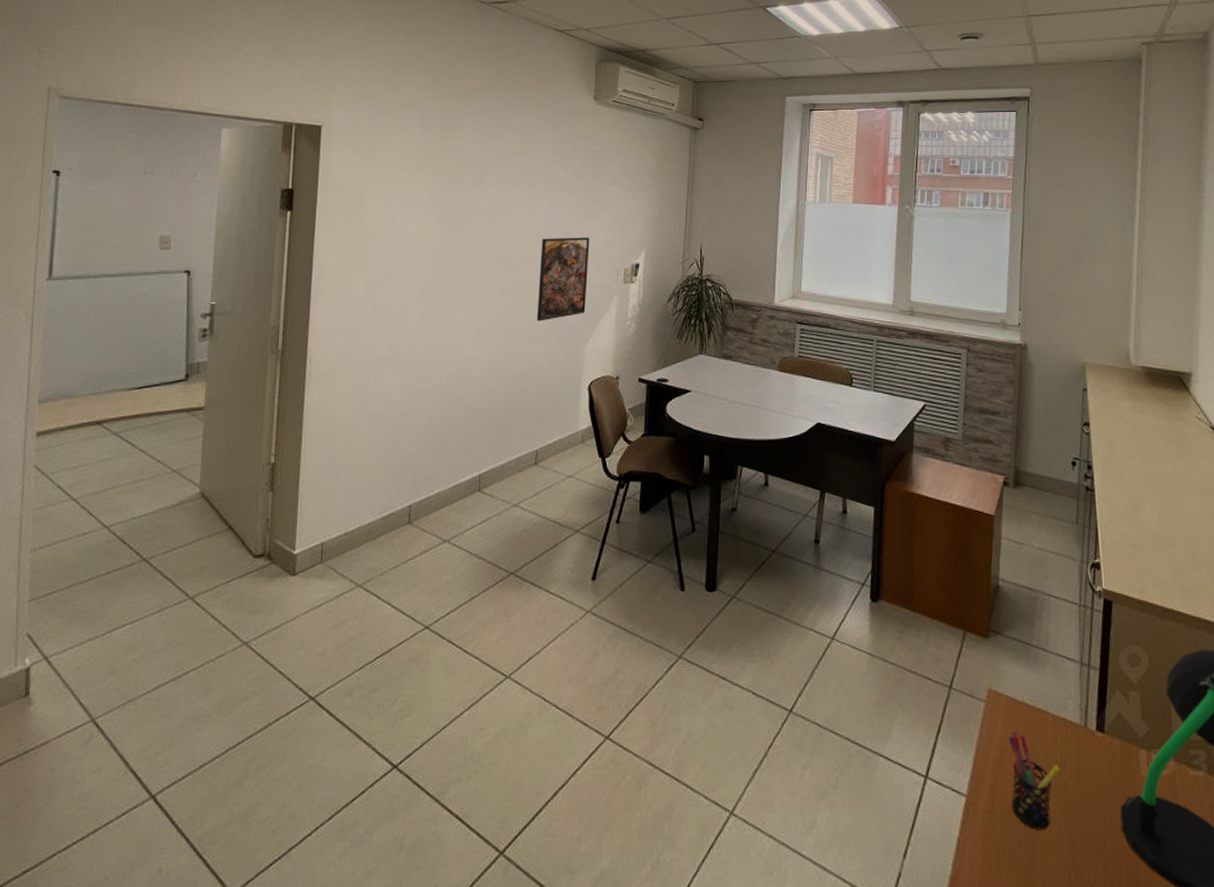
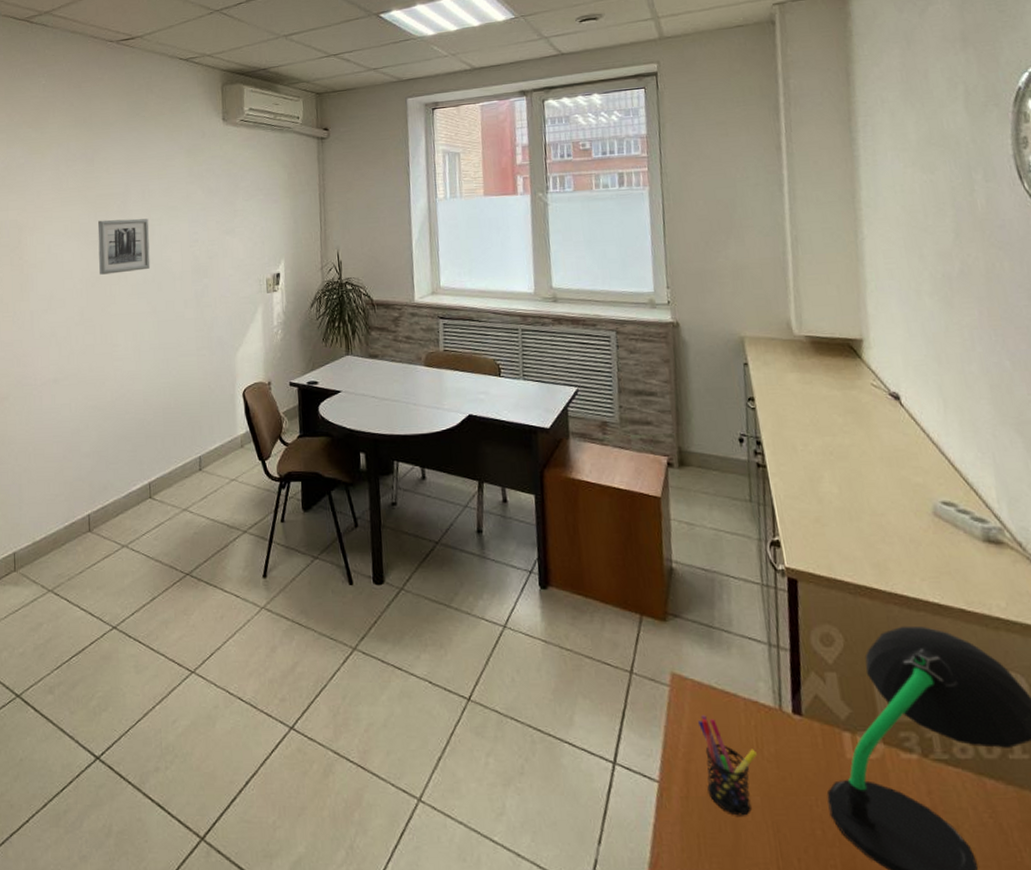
wall art: none [446,192,505,250] -> present [97,218,151,275]
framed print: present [536,237,590,321] -> none [186,252,233,335]

